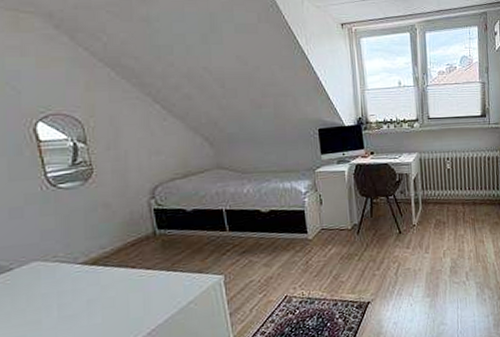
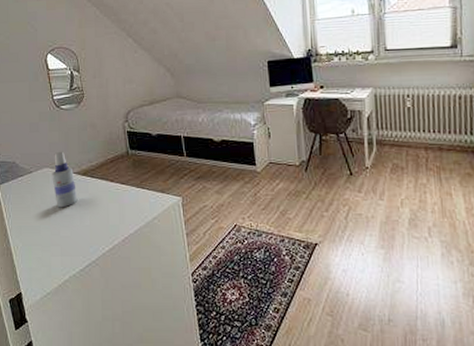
spray bottle: none [44,238,84,309] -> present [52,151,78,208]

